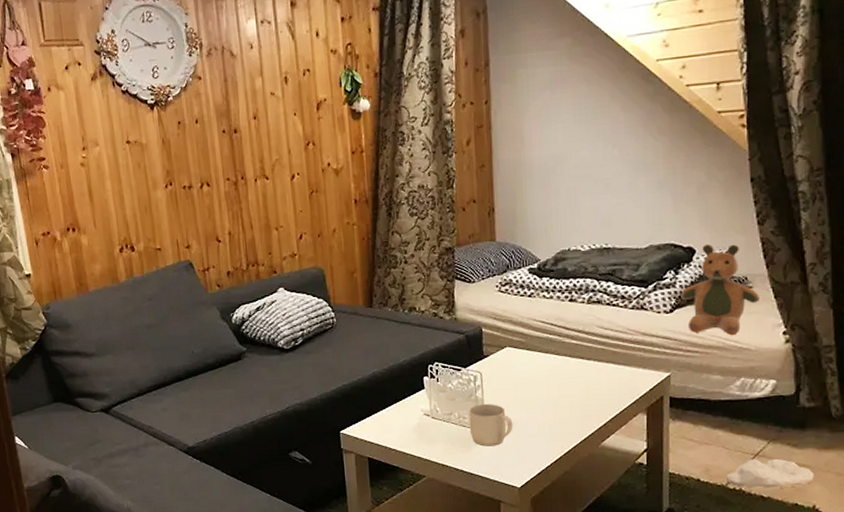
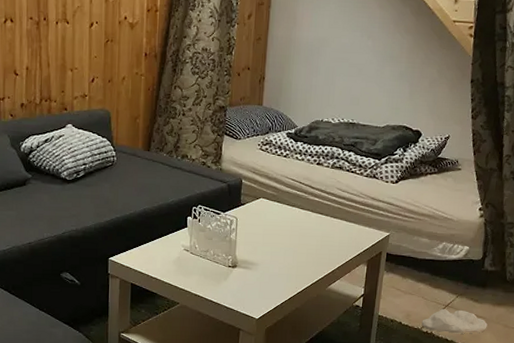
mug: present [469,403,513,447] -> none [221,244,259,282]
teddy bear: present [680,244,759,336] -> none [405,130,465,207]

